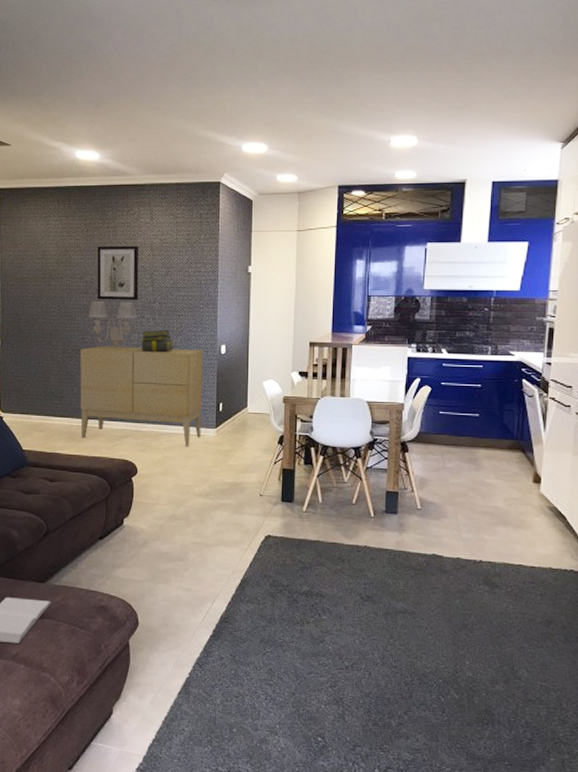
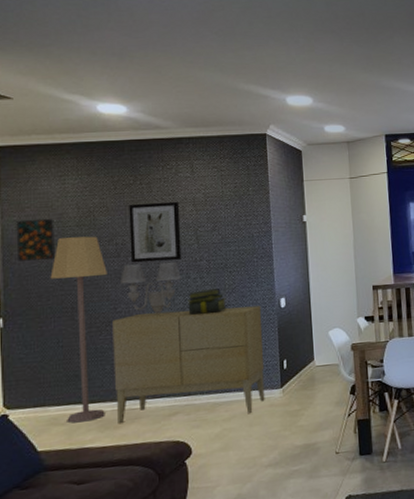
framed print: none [11,255,40,292] -> present [16,219,56,261]
lamp: none [35,273,78,432] -> present [50,236,107,423]

